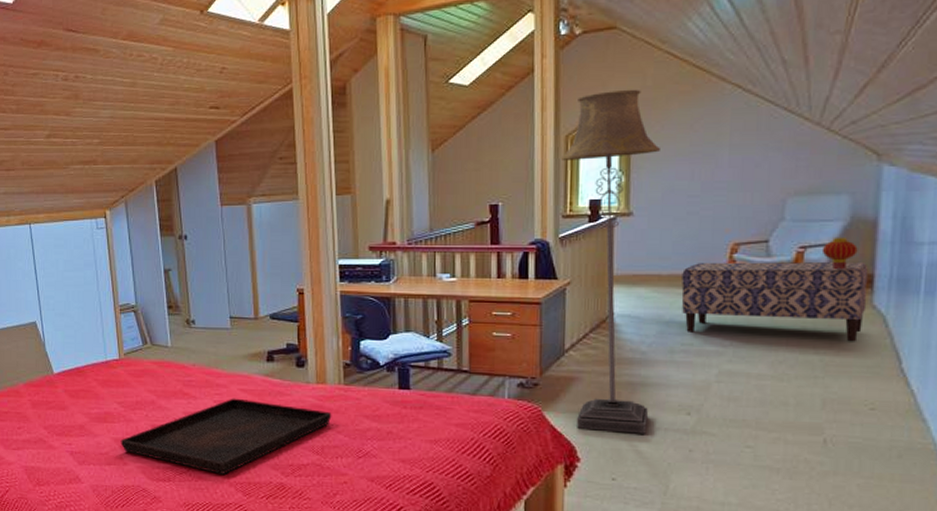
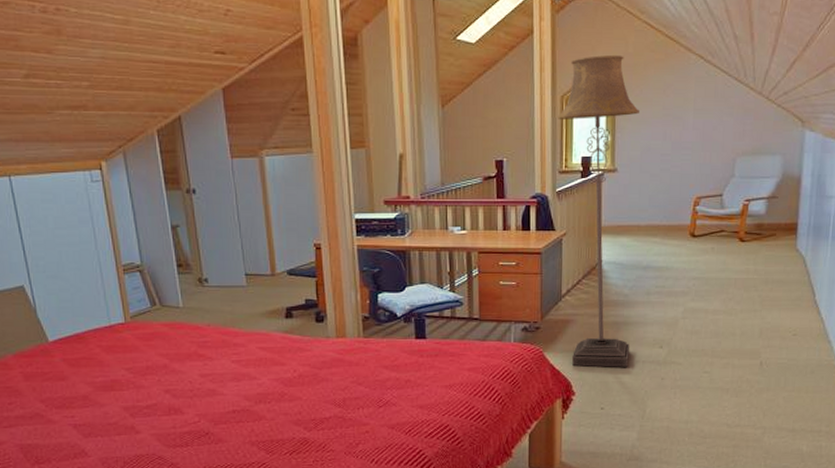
serving tray: present [120,398,332,474] -> none [130,356,353,435]
bench: present [681,261,869,342] -> none [656,212,794,280]
lantern: present [821,235,858,270] -> none [761,190,787,220]

